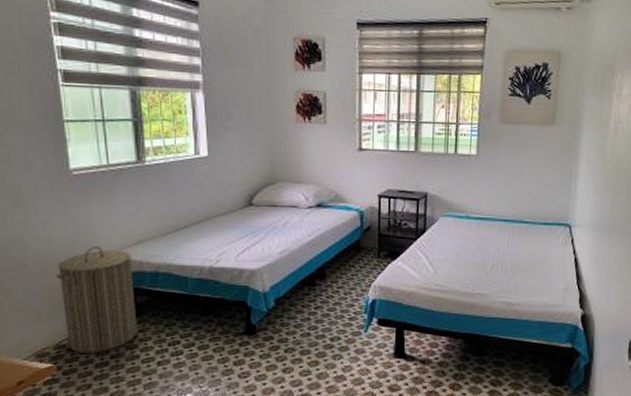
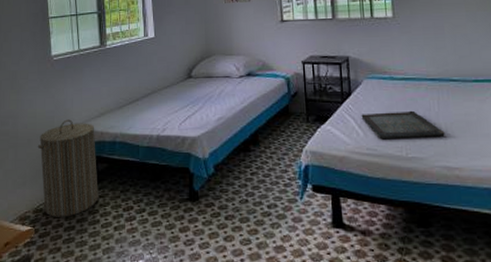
serving tray: none [433,249,510,277] -> present [361,110,445,140]

